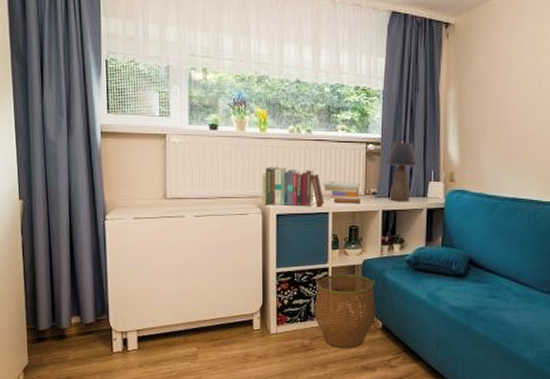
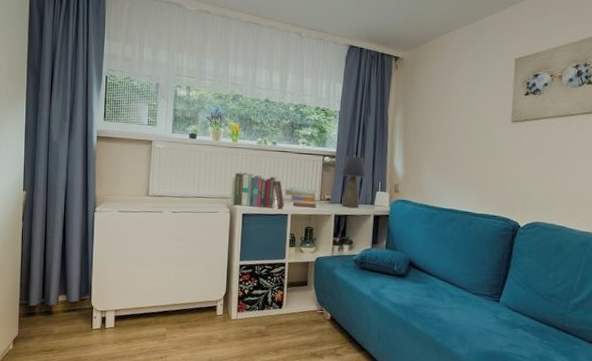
basket: present [314,274,376,349] -> none [270,269,326,337]

